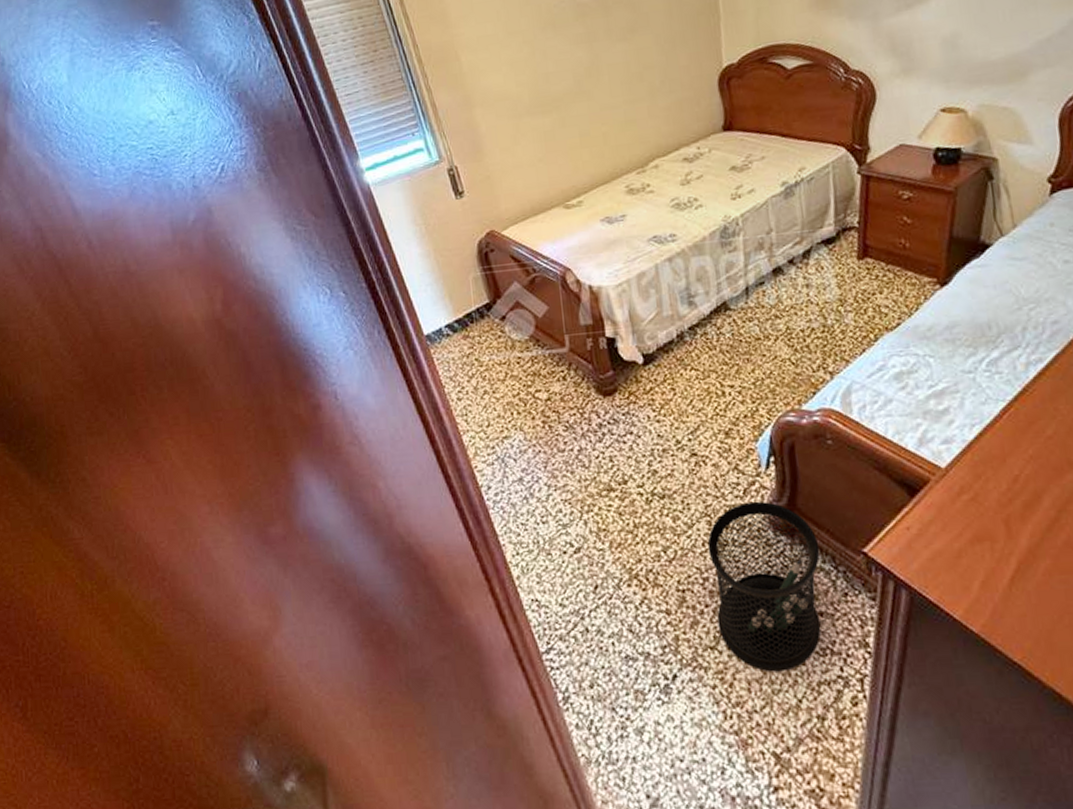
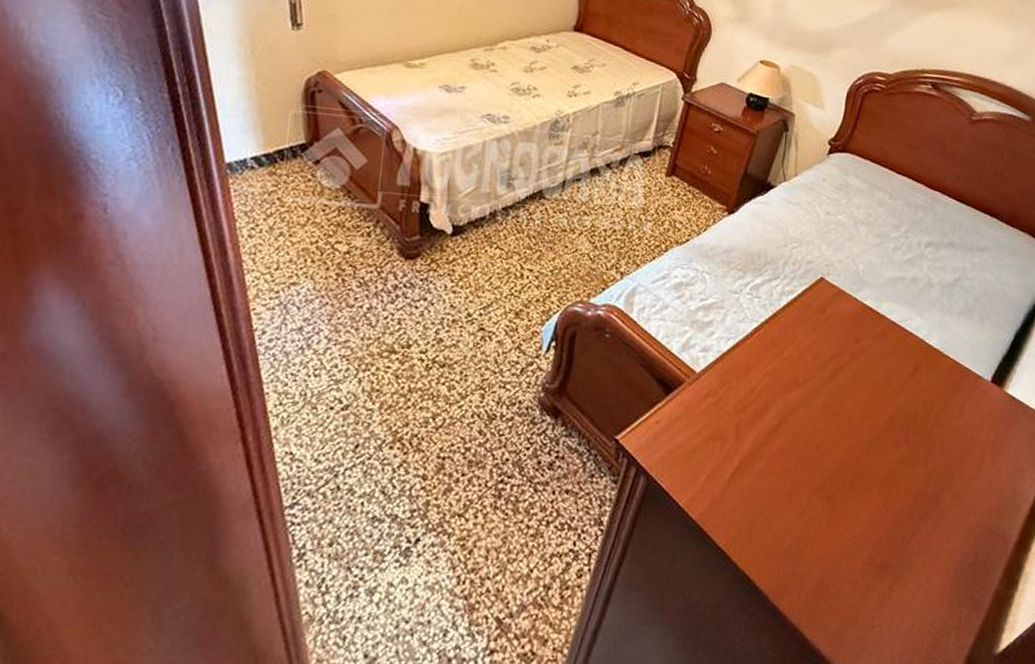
pencil holder: present [707,501,821,672] -> none [470,380,579,542]

